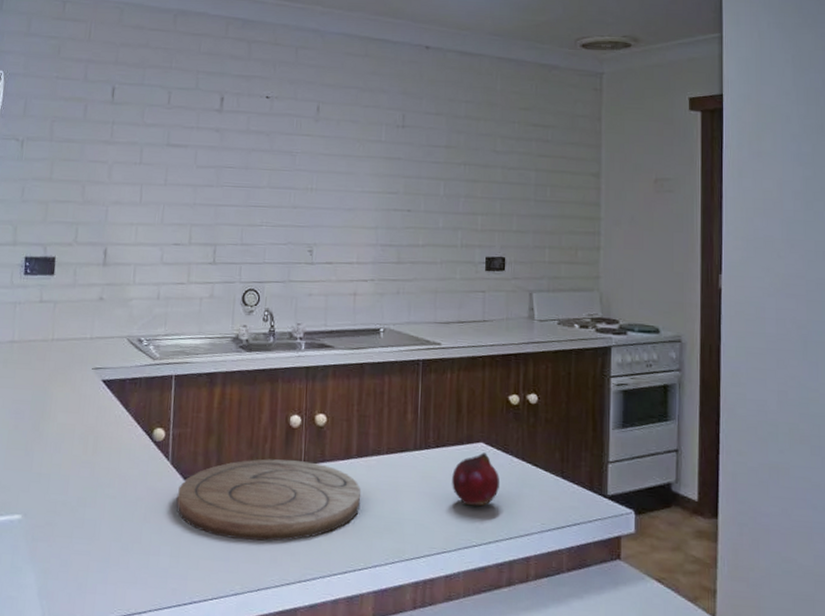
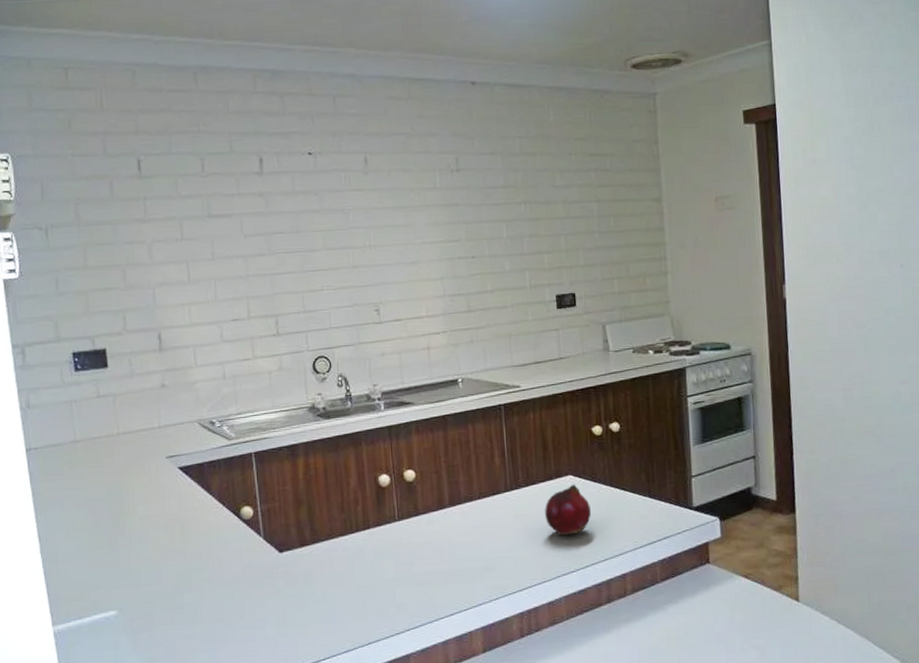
cutting board: present [176,459,361,542] -> none [275,517,459,601]

